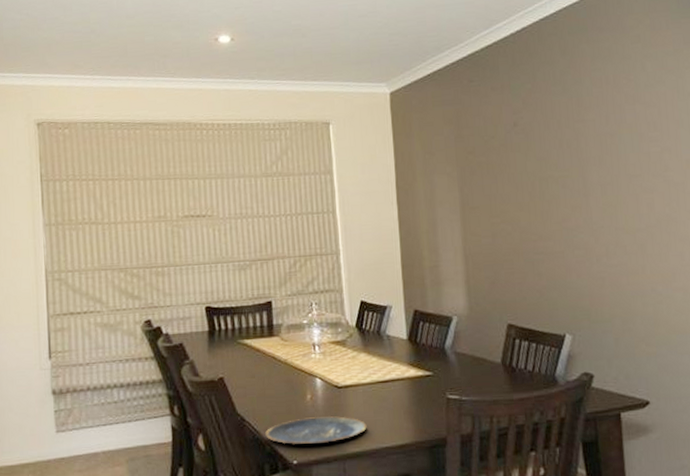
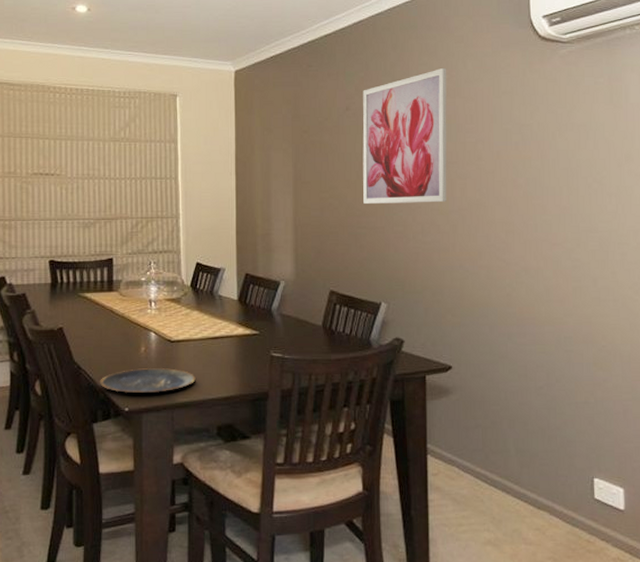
wall art: none [531,71,632,228] -> present [362,67,447,205]

